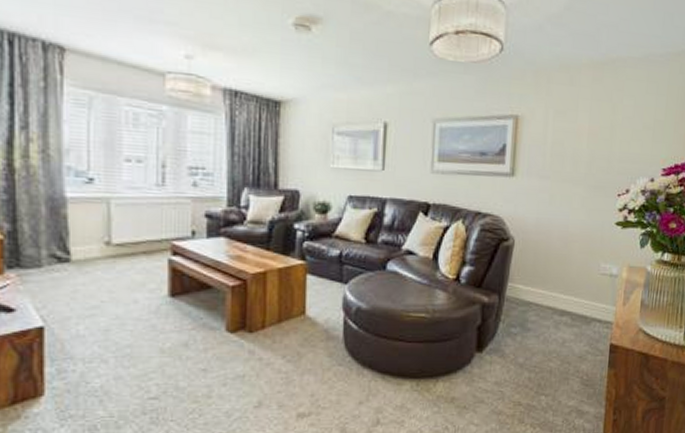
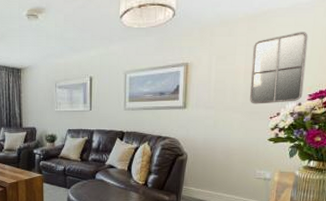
home mirror: none [593,89,663,177] -> present [249,32,308,104]

